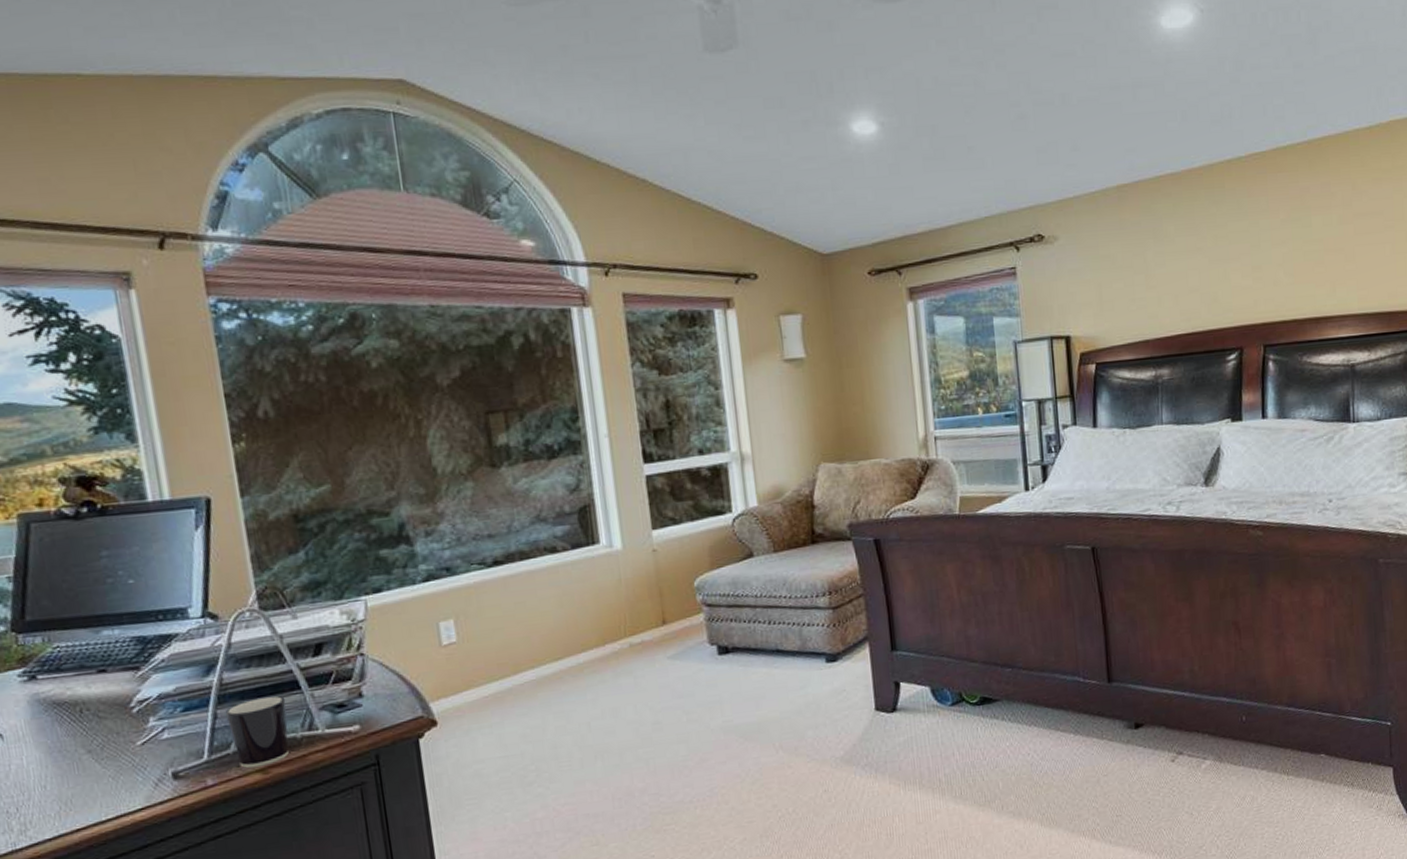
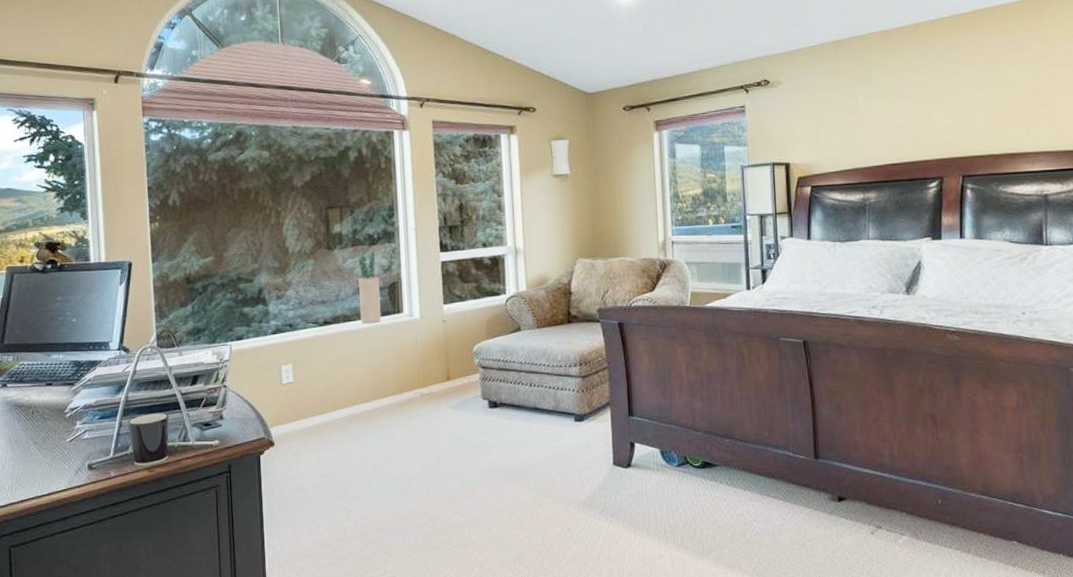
vase: none [535,459,571,562] -> present [359,246,381,324]

